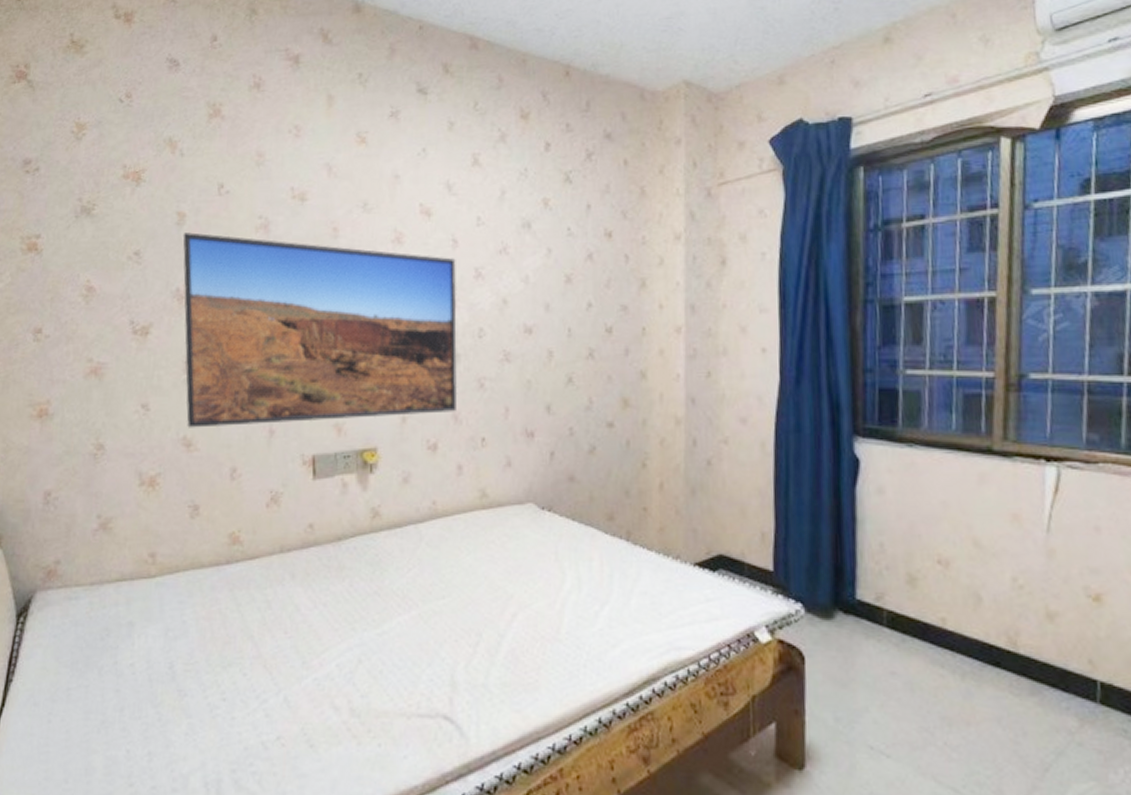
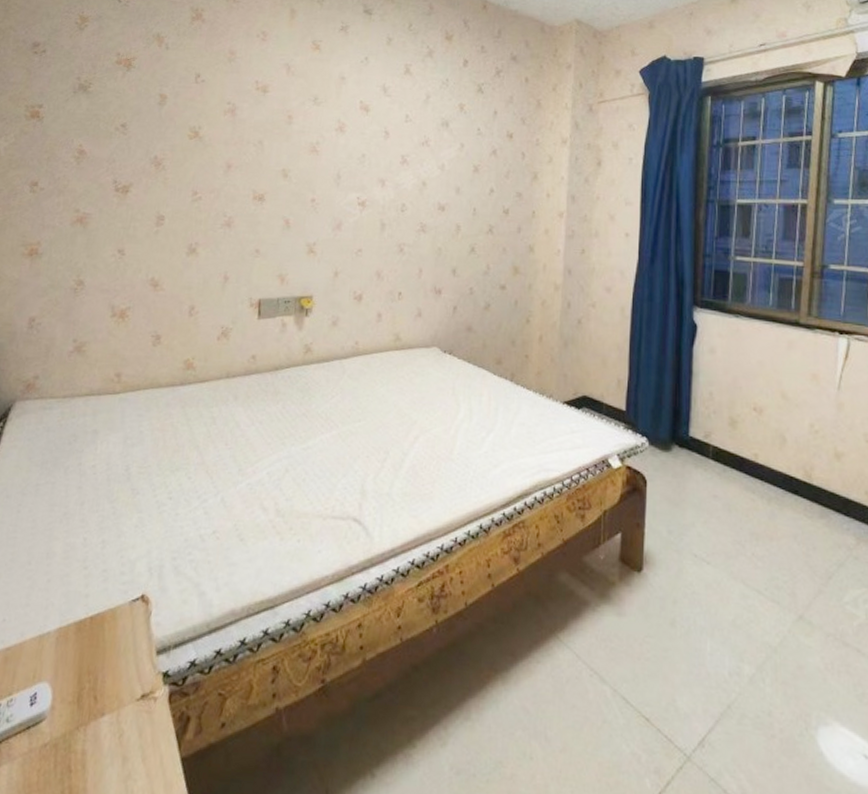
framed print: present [183,232,457,428] -> none [155,111,387,272]

